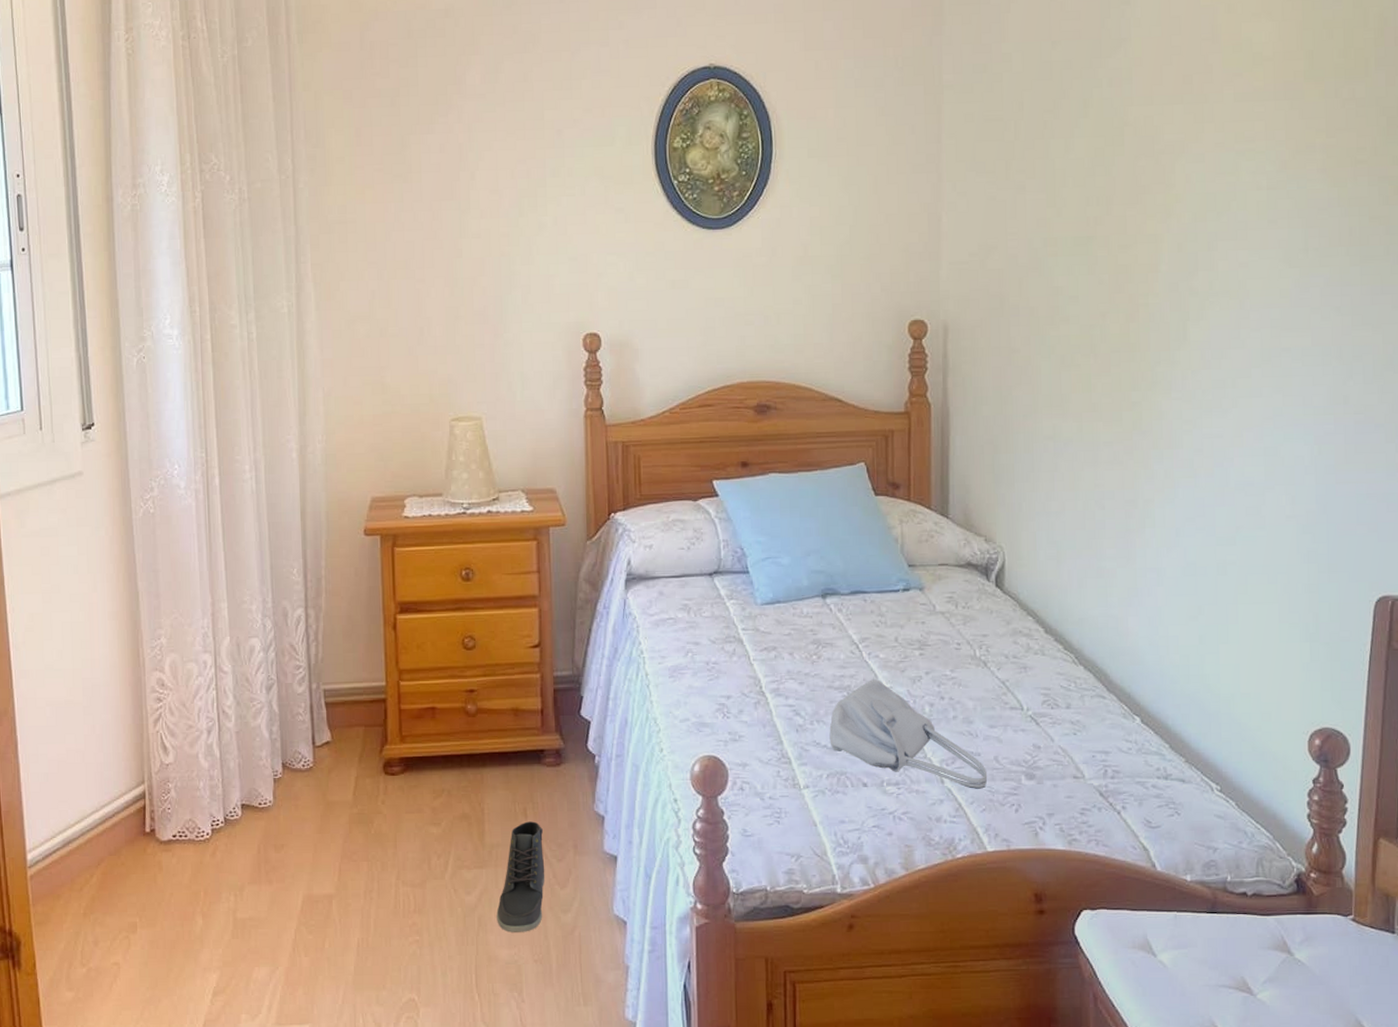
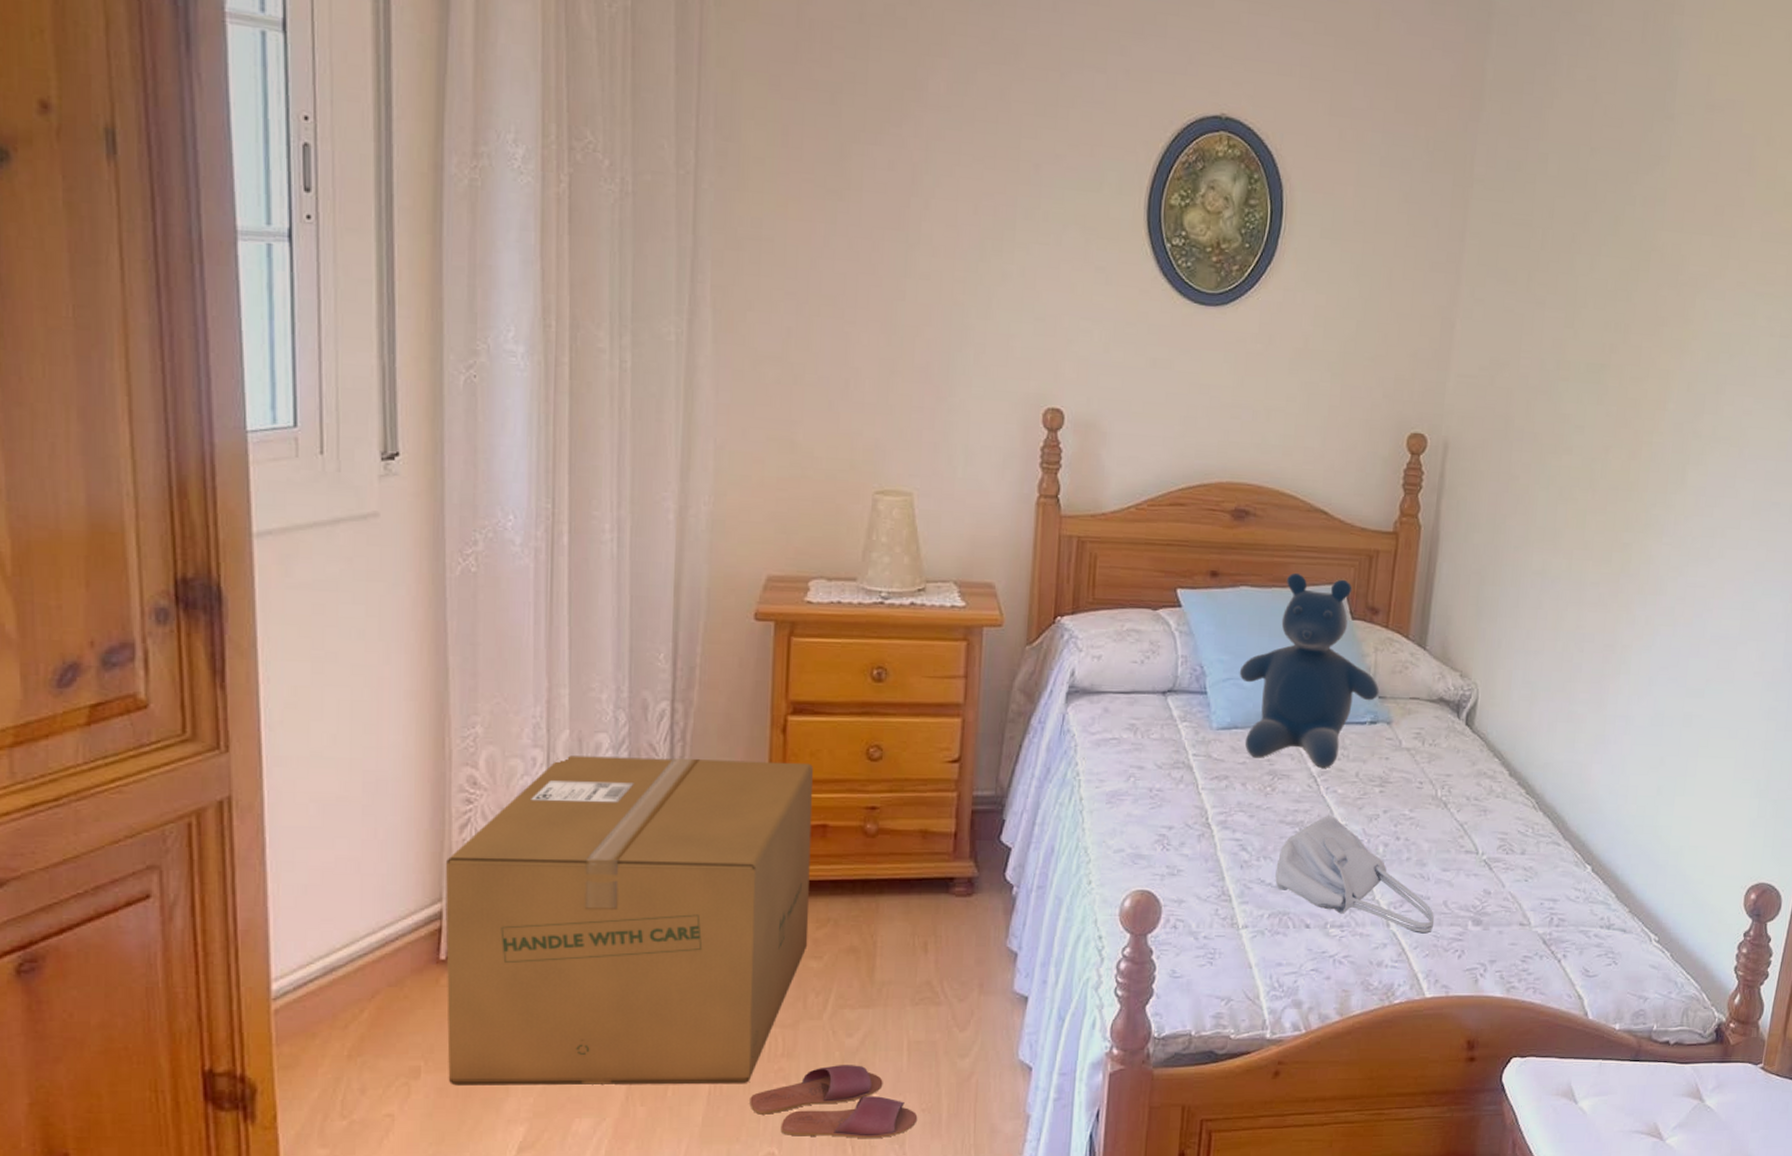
box: none [145,654,428,939] -> present [445,755,813,1086]
slippers: none [391,920,532,987] -> present [749,1065,918,1139]
sneaker: present [496,821,545,932] -> none [881,957,944,1079]
teddy bear: none [776,457,909,635] -> present [1239,572,1379,768]

